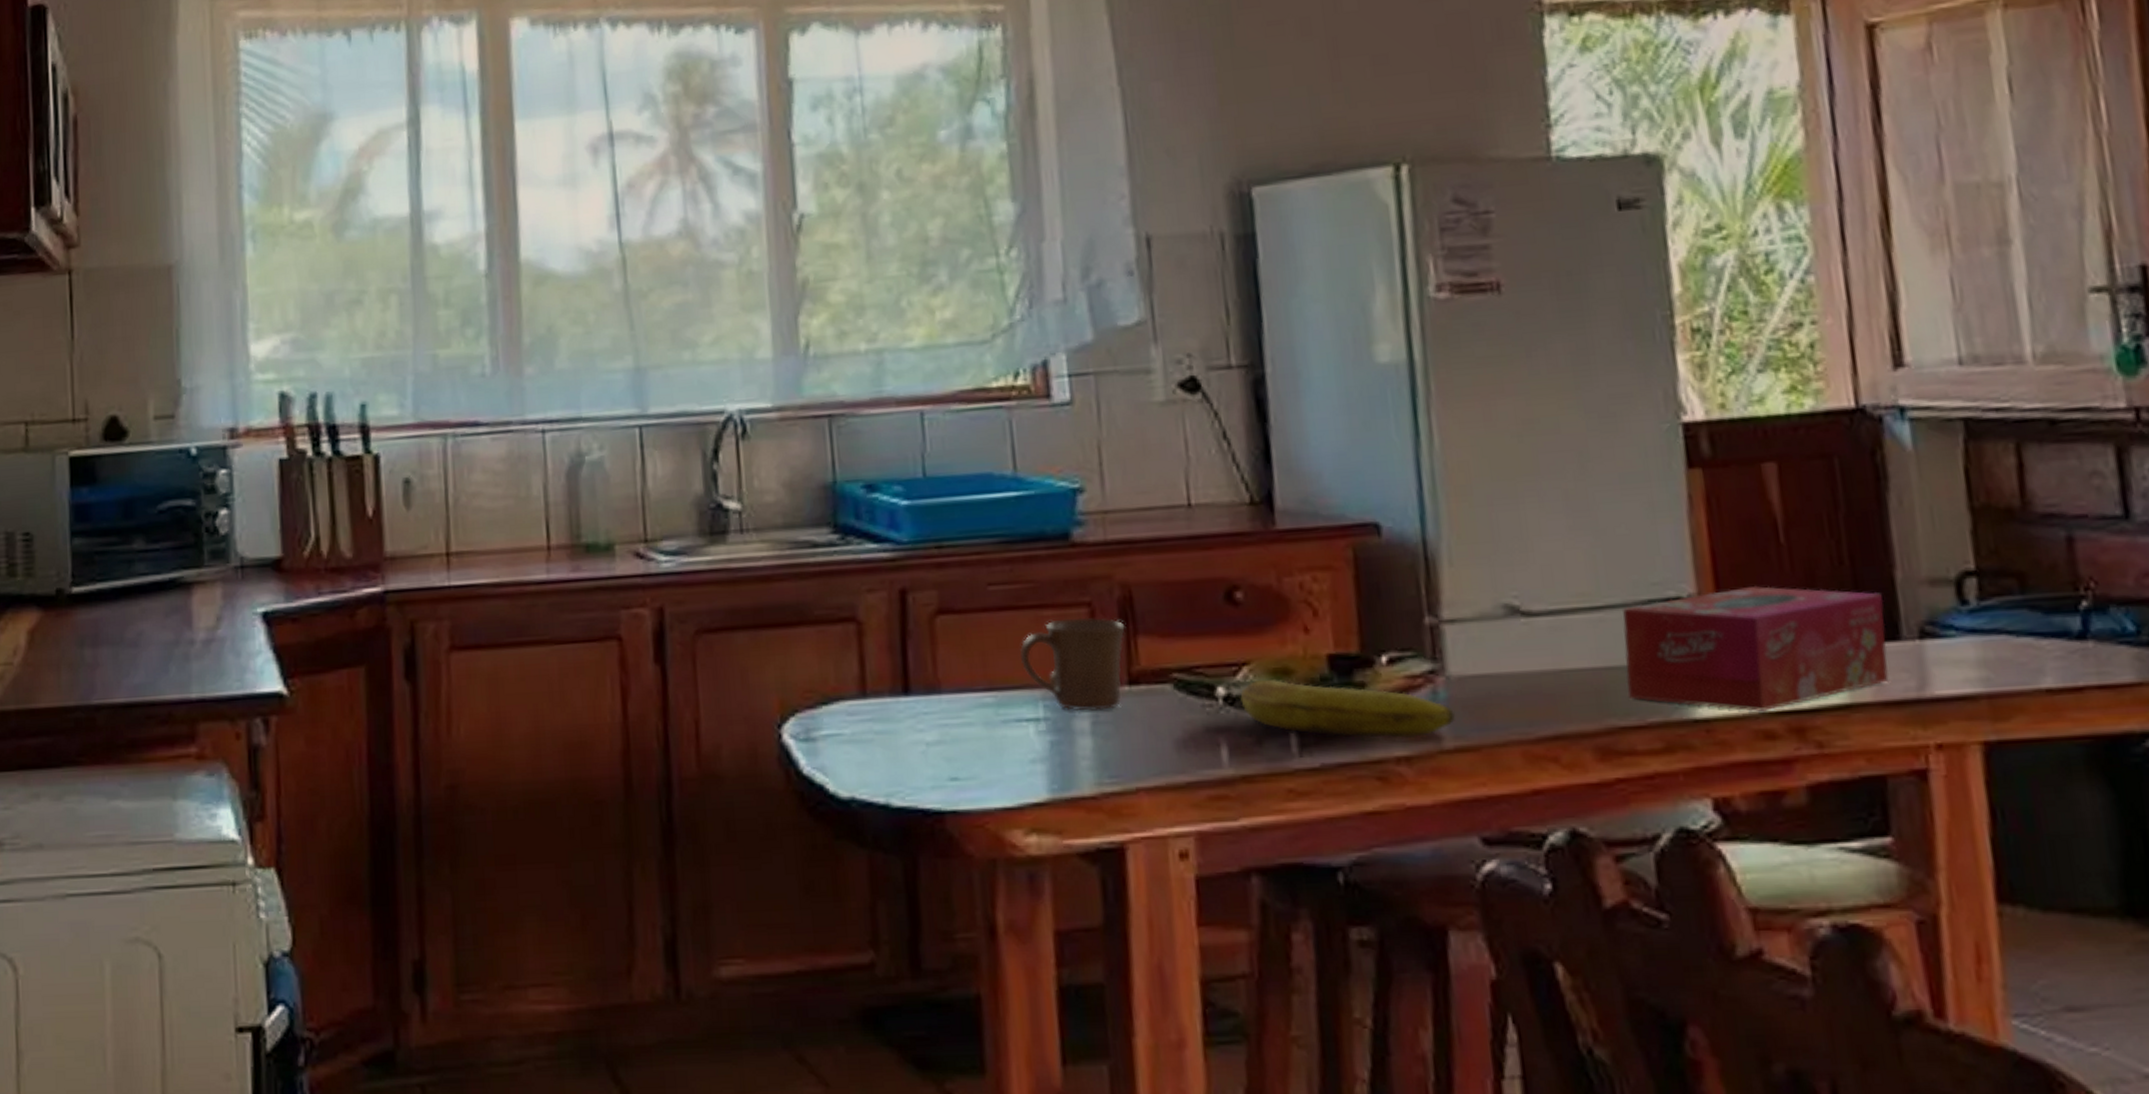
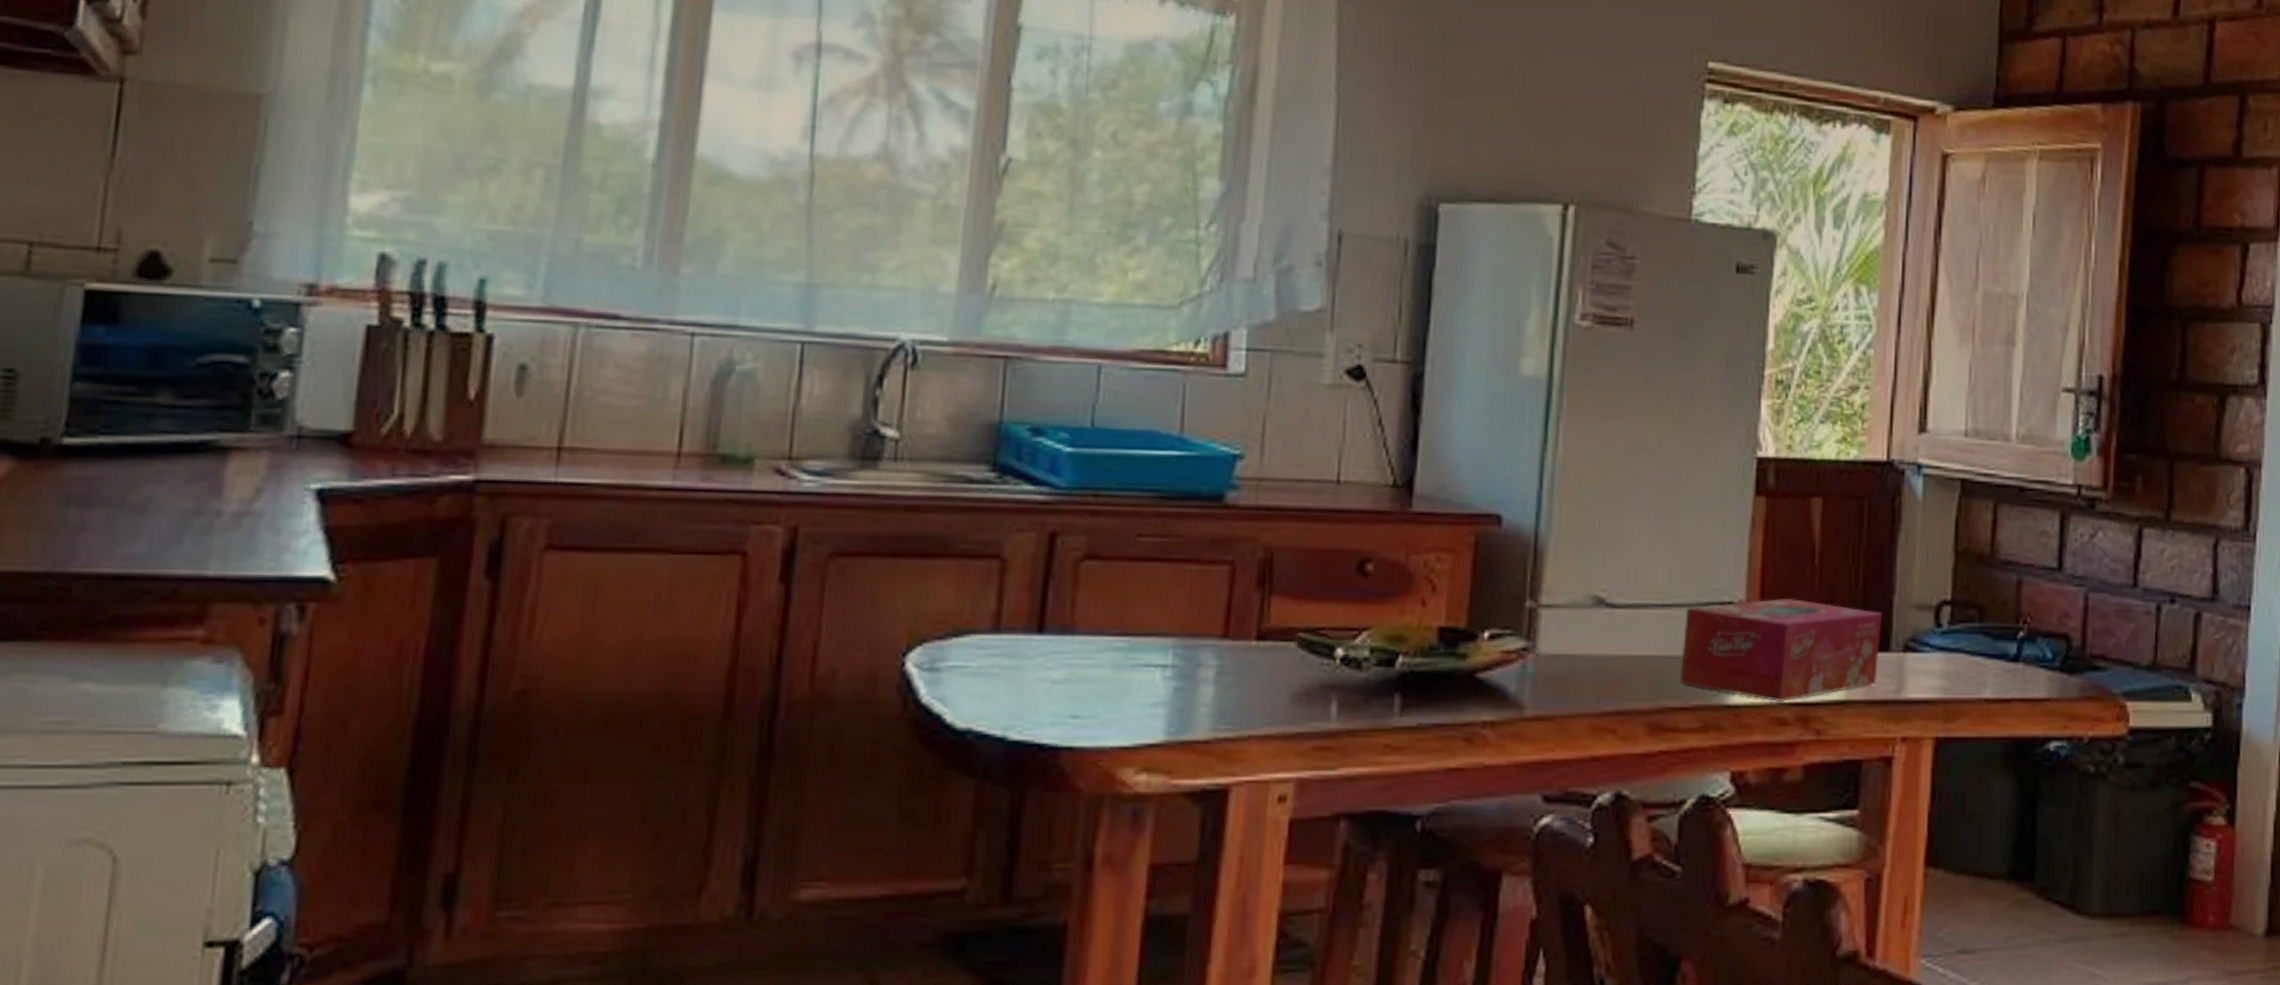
mug: present [1019,617,1125,712] -> none [1157,574,1262,662]
banana: present [1240,679,1456,738] -> none [1356,644,1539,705]

